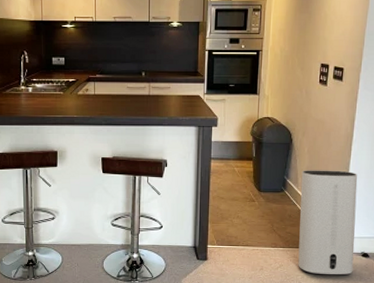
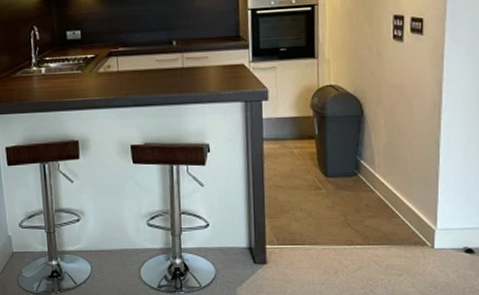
air purifier: present [298,170,358,275] -> none [378,145,455,277]

